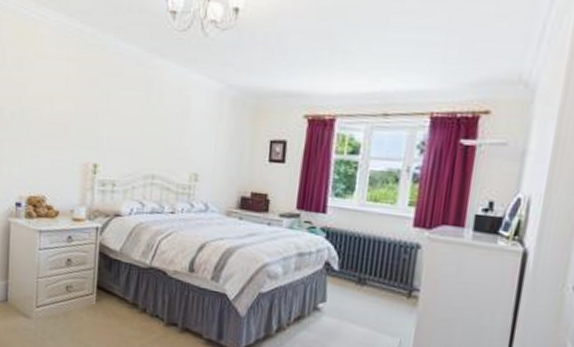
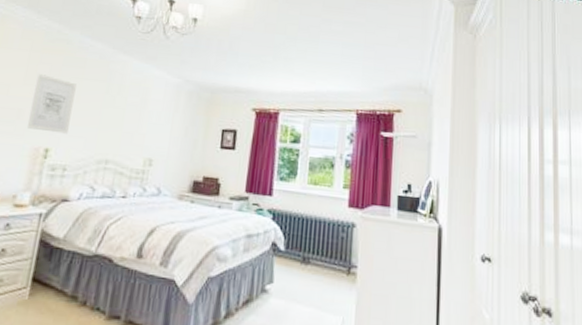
wall art: none [74,85,116,149] -> present [27,74,77,134]

